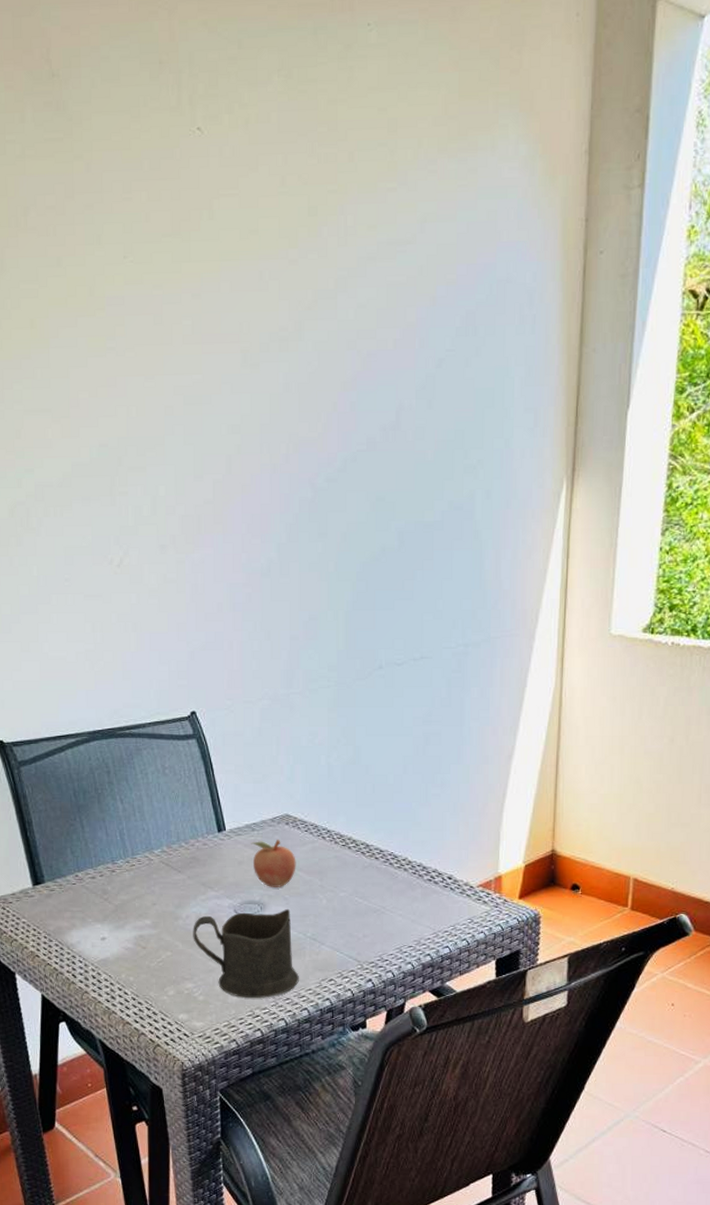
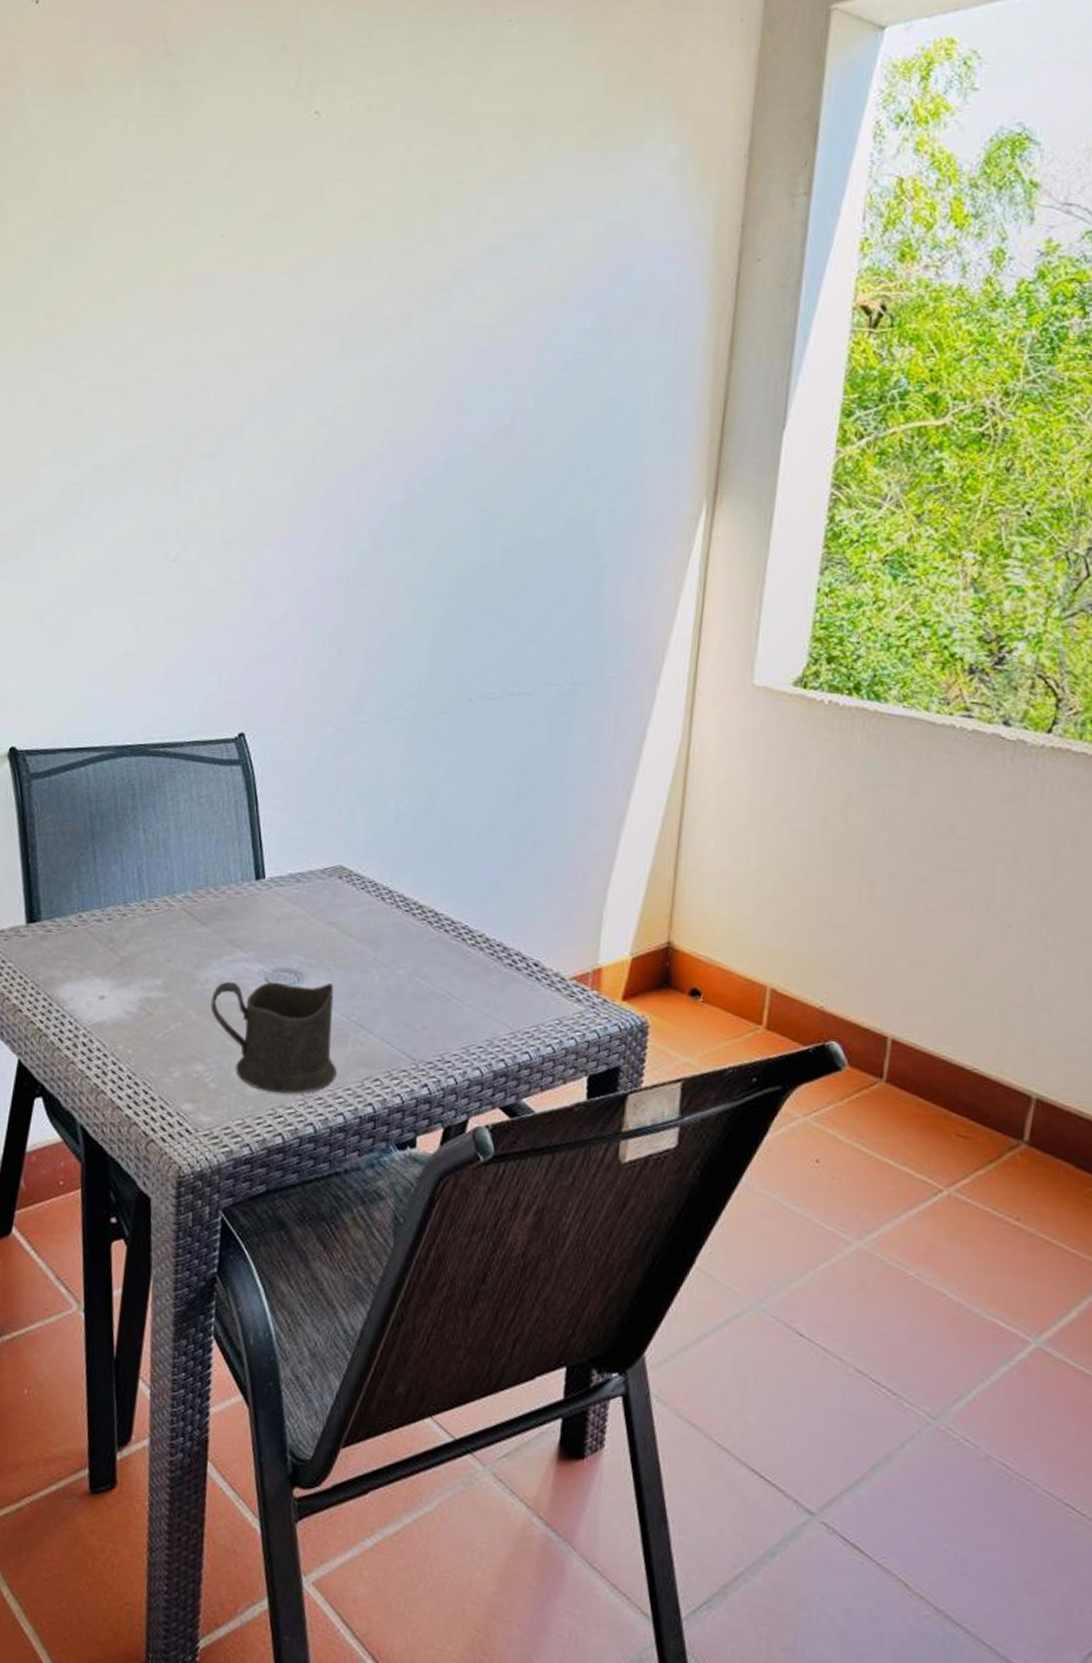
fruit: present [250,839,296,887] -> none [293,895,347,955]

